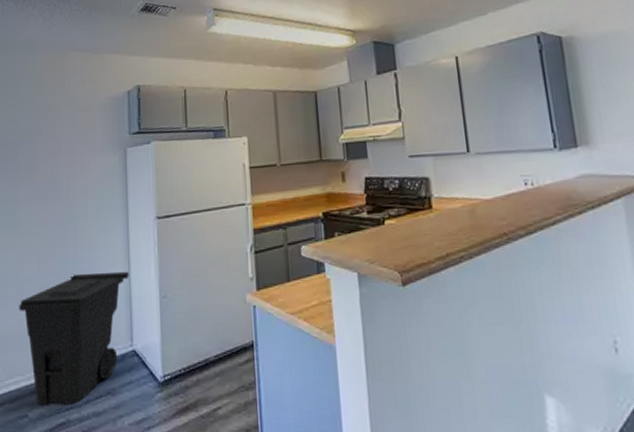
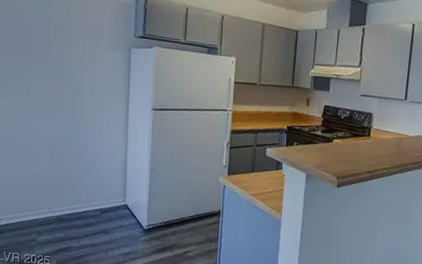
trash can: present [19,271,129,405] -> none [30,142,126,236]

